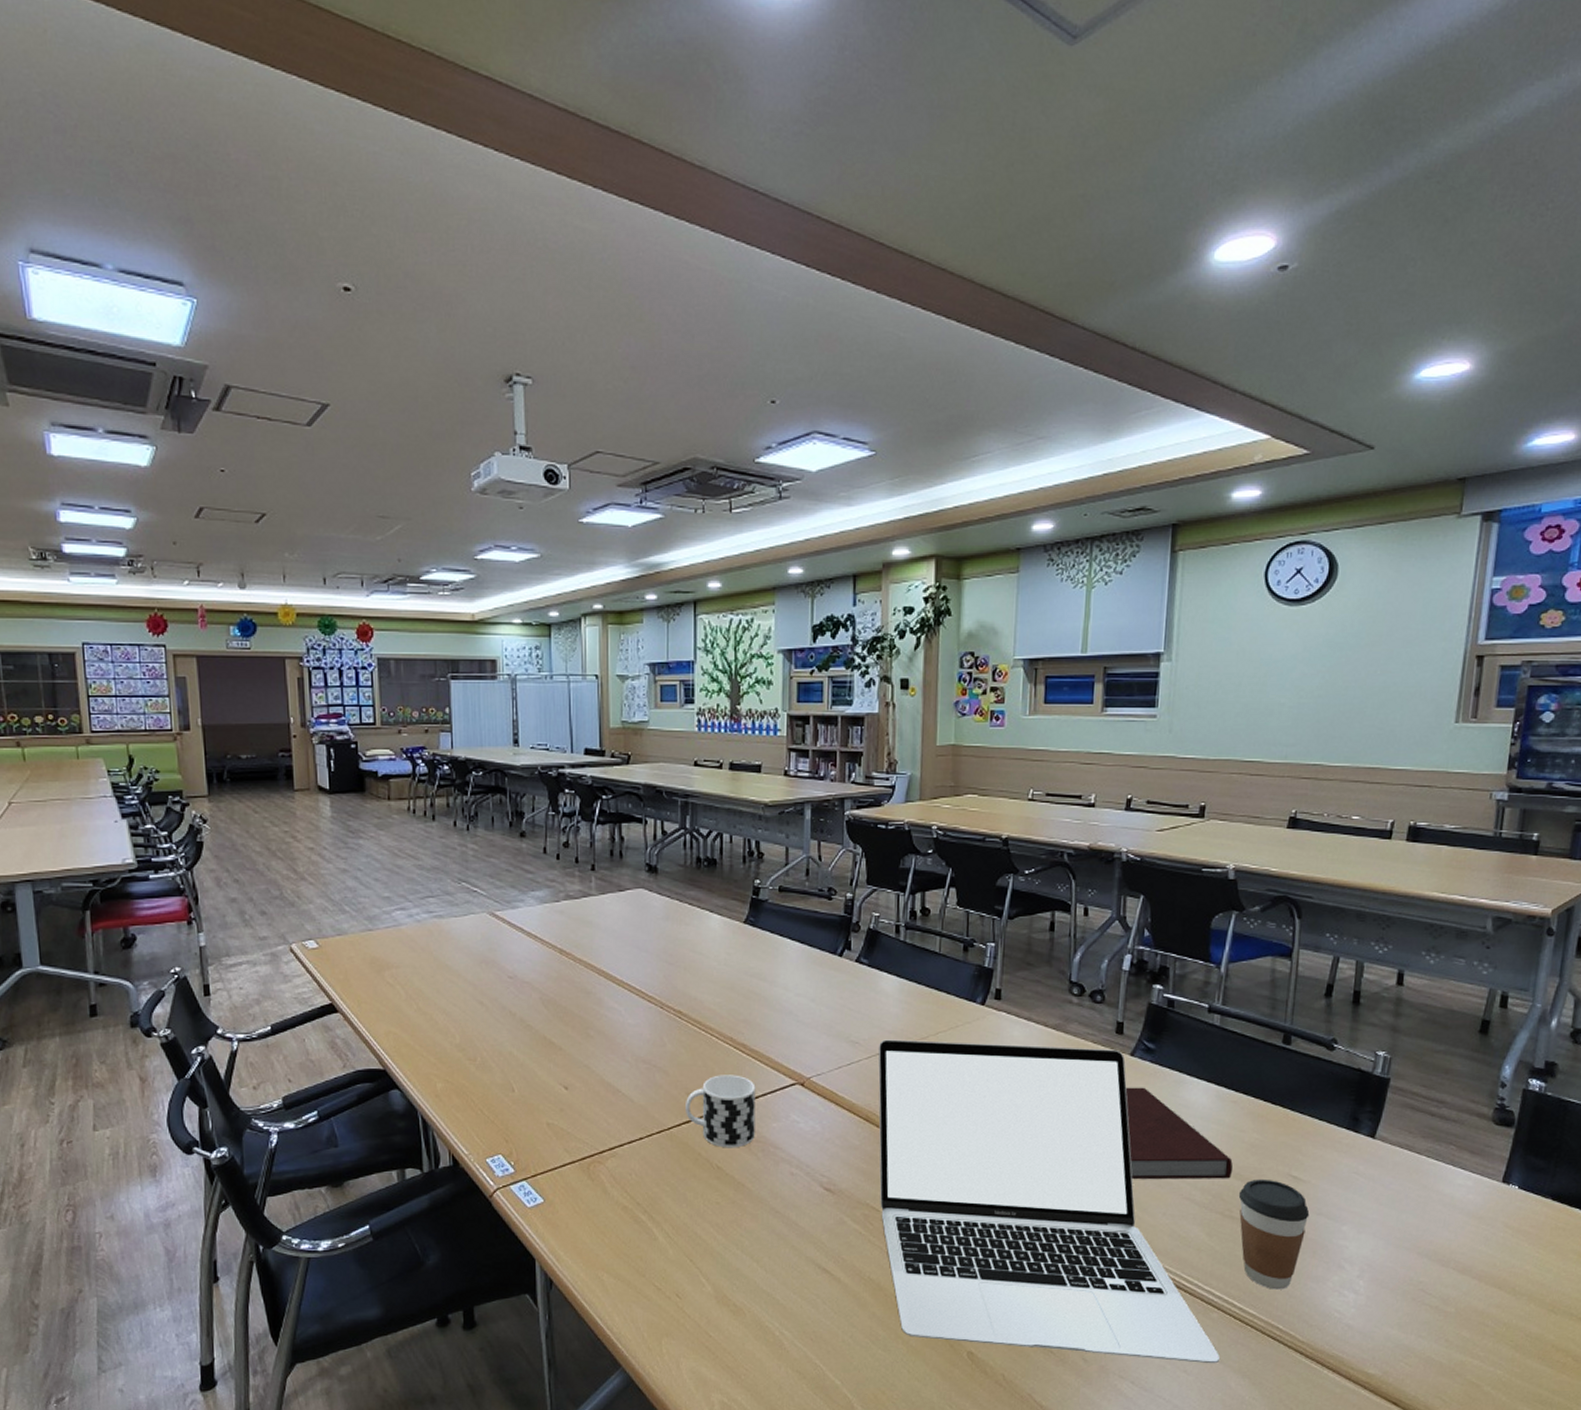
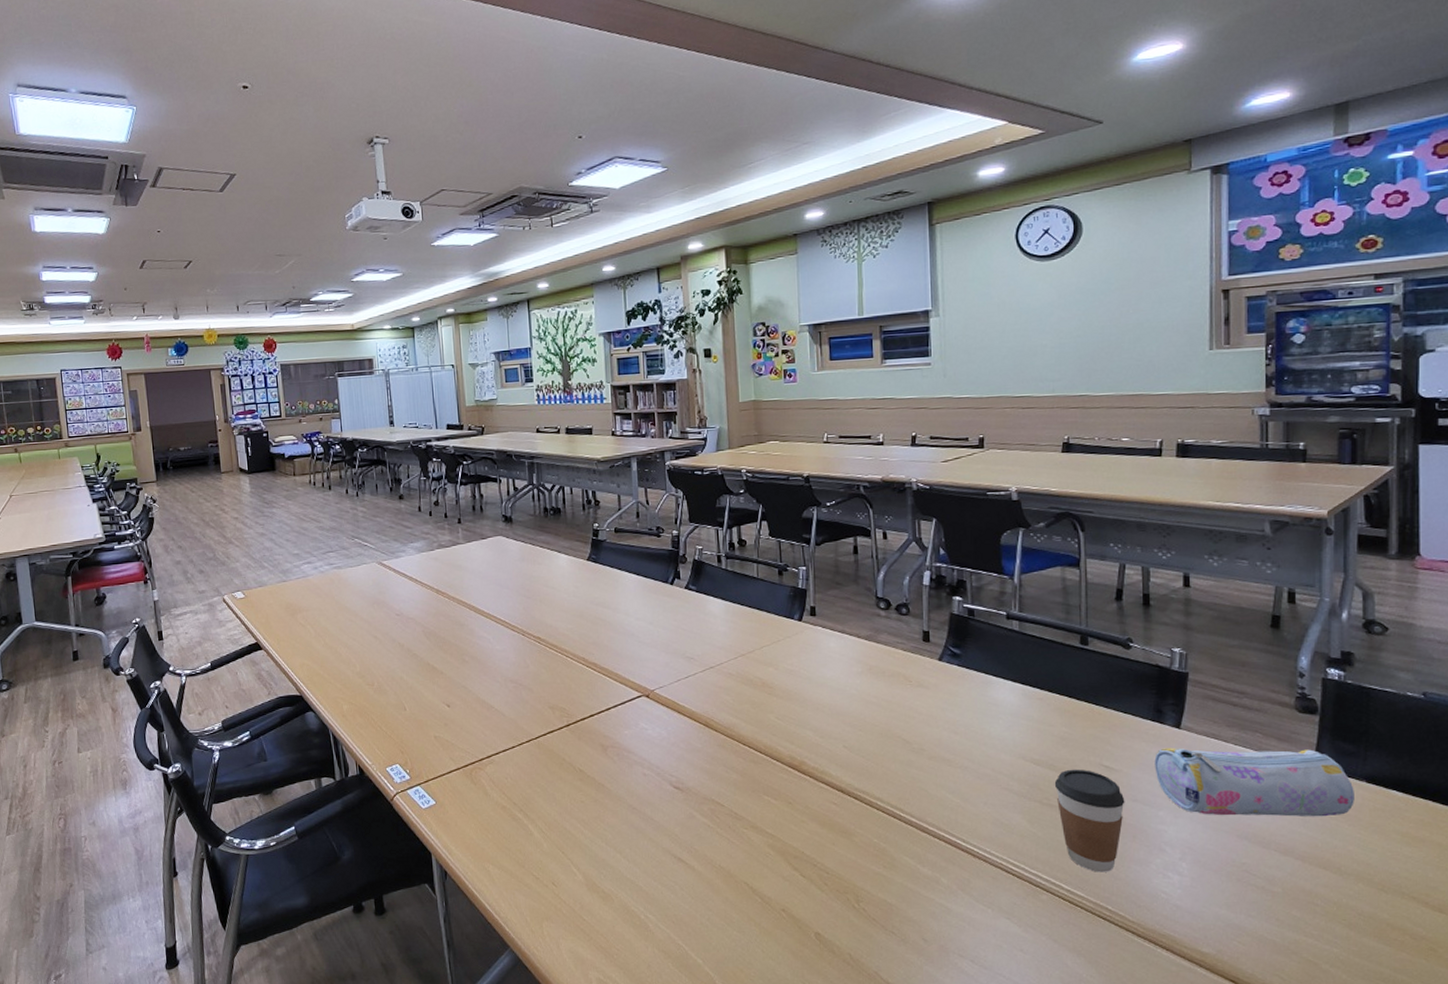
cup: present [686,1075,756,1148] -> none [549,690,610,754]
laptop: present [878,1039,1220,1364] -> none [711,654,1053,943]
notebook: present [1125,1087,1233,1180] -> none [937,688,1046,772]
pencil case: none [1343,1158,1539,1235] -> present [1154,747,1354,817]

